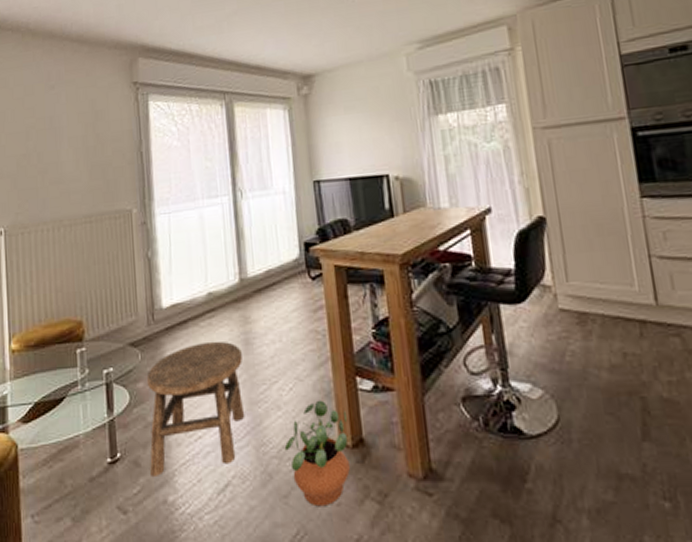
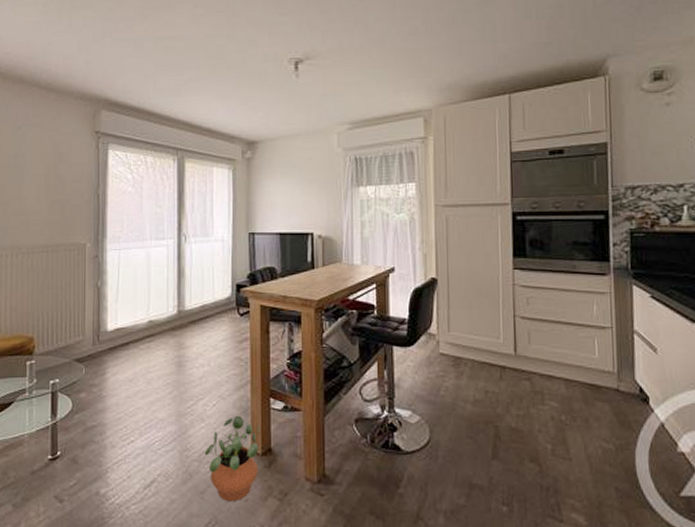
stool: present [146,341,245,476] -> none [86,362,174,472]

